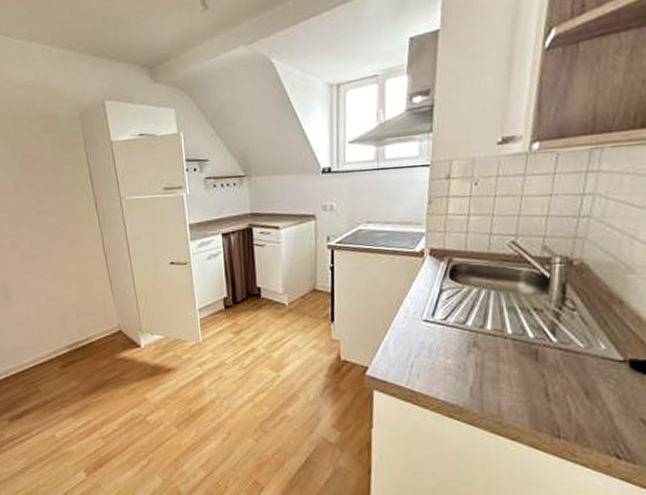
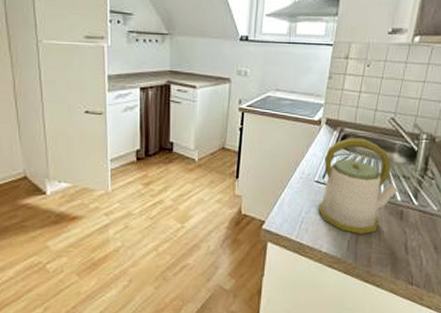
kettle: none [430,267,530,379] -> present [318,138,399,234]

